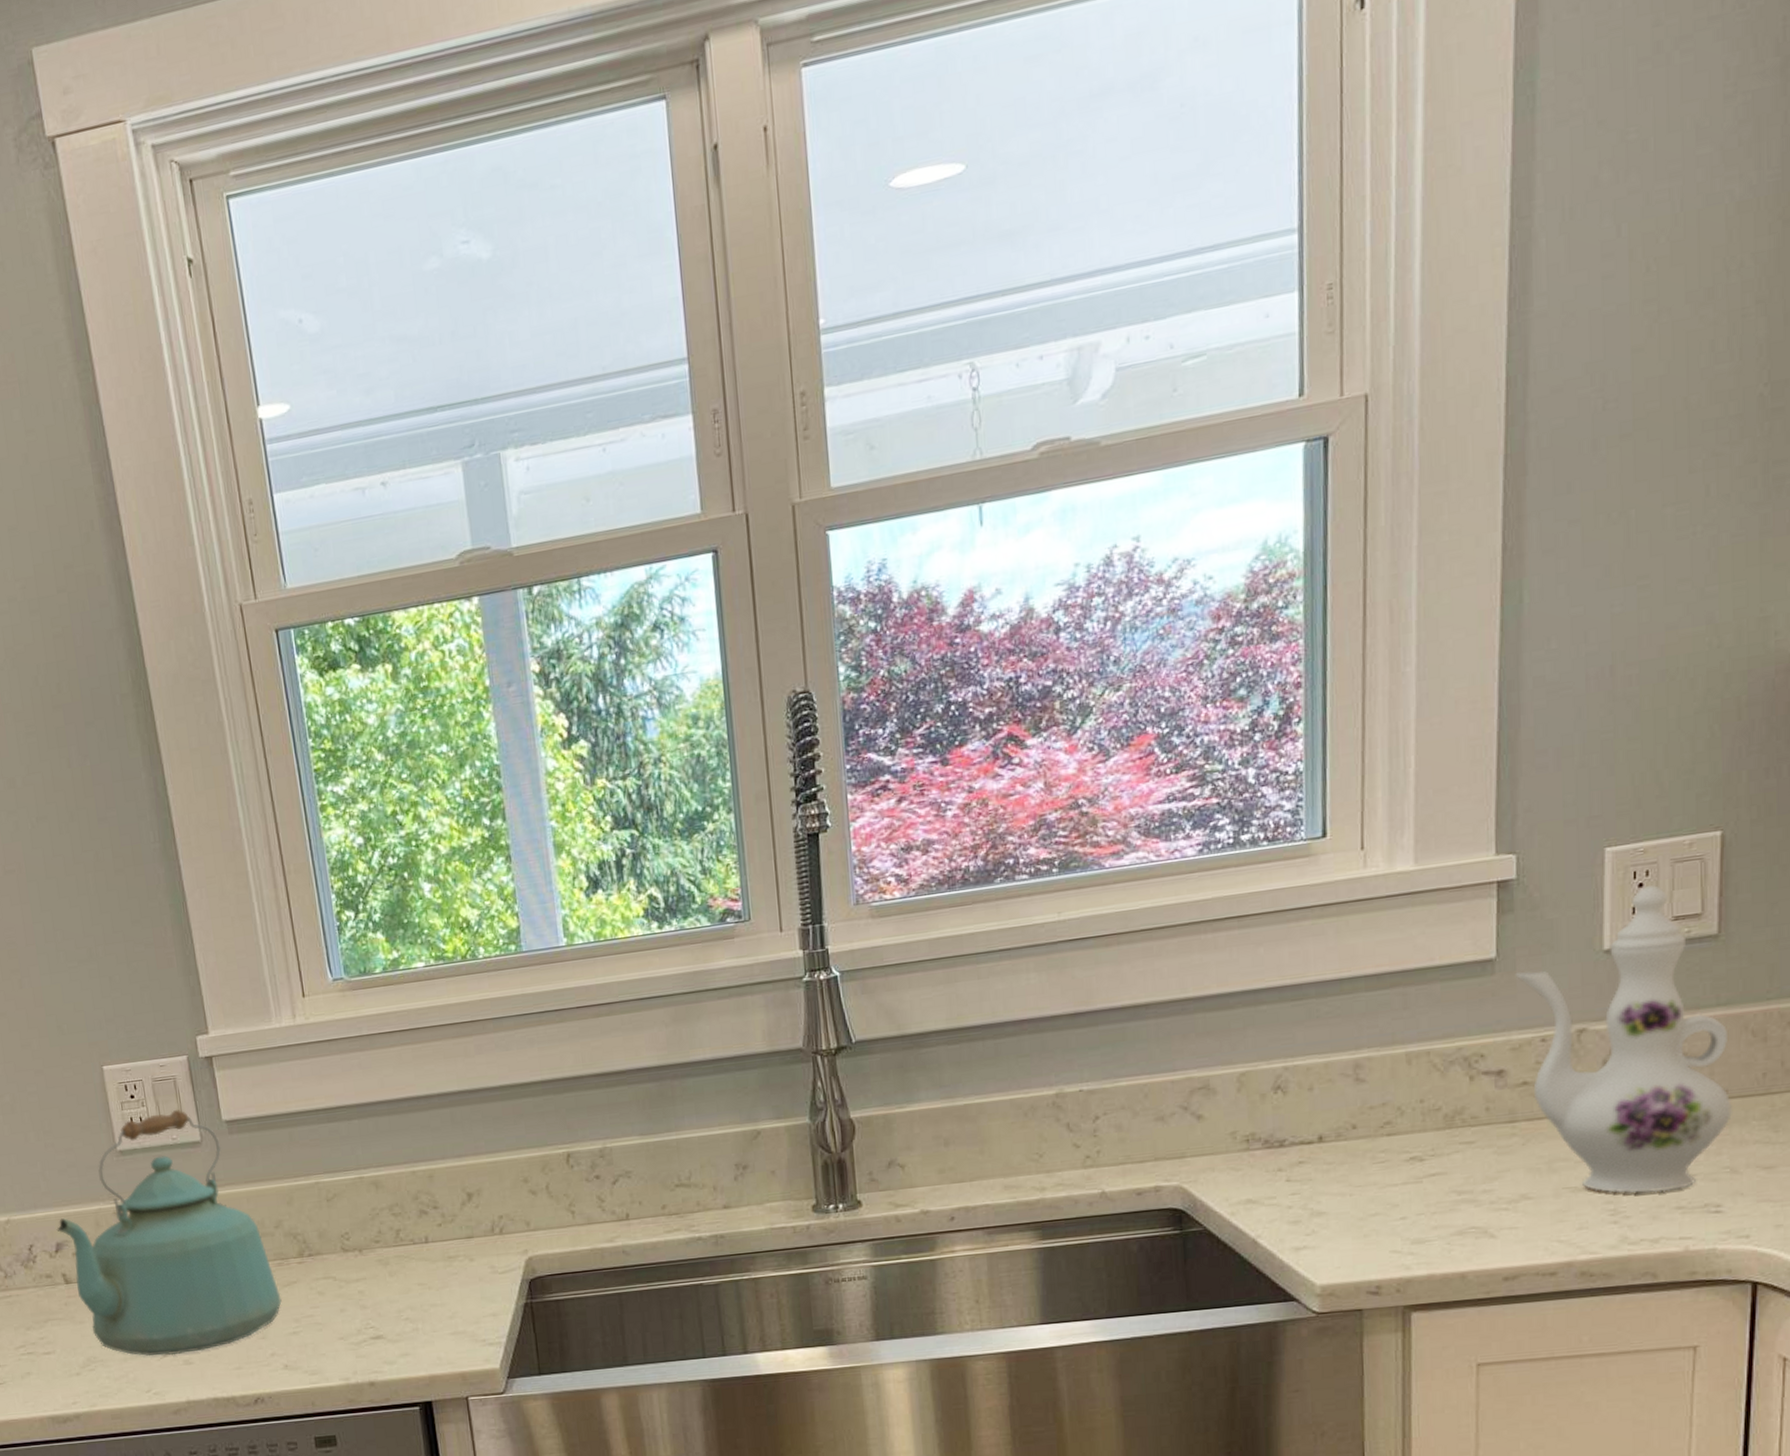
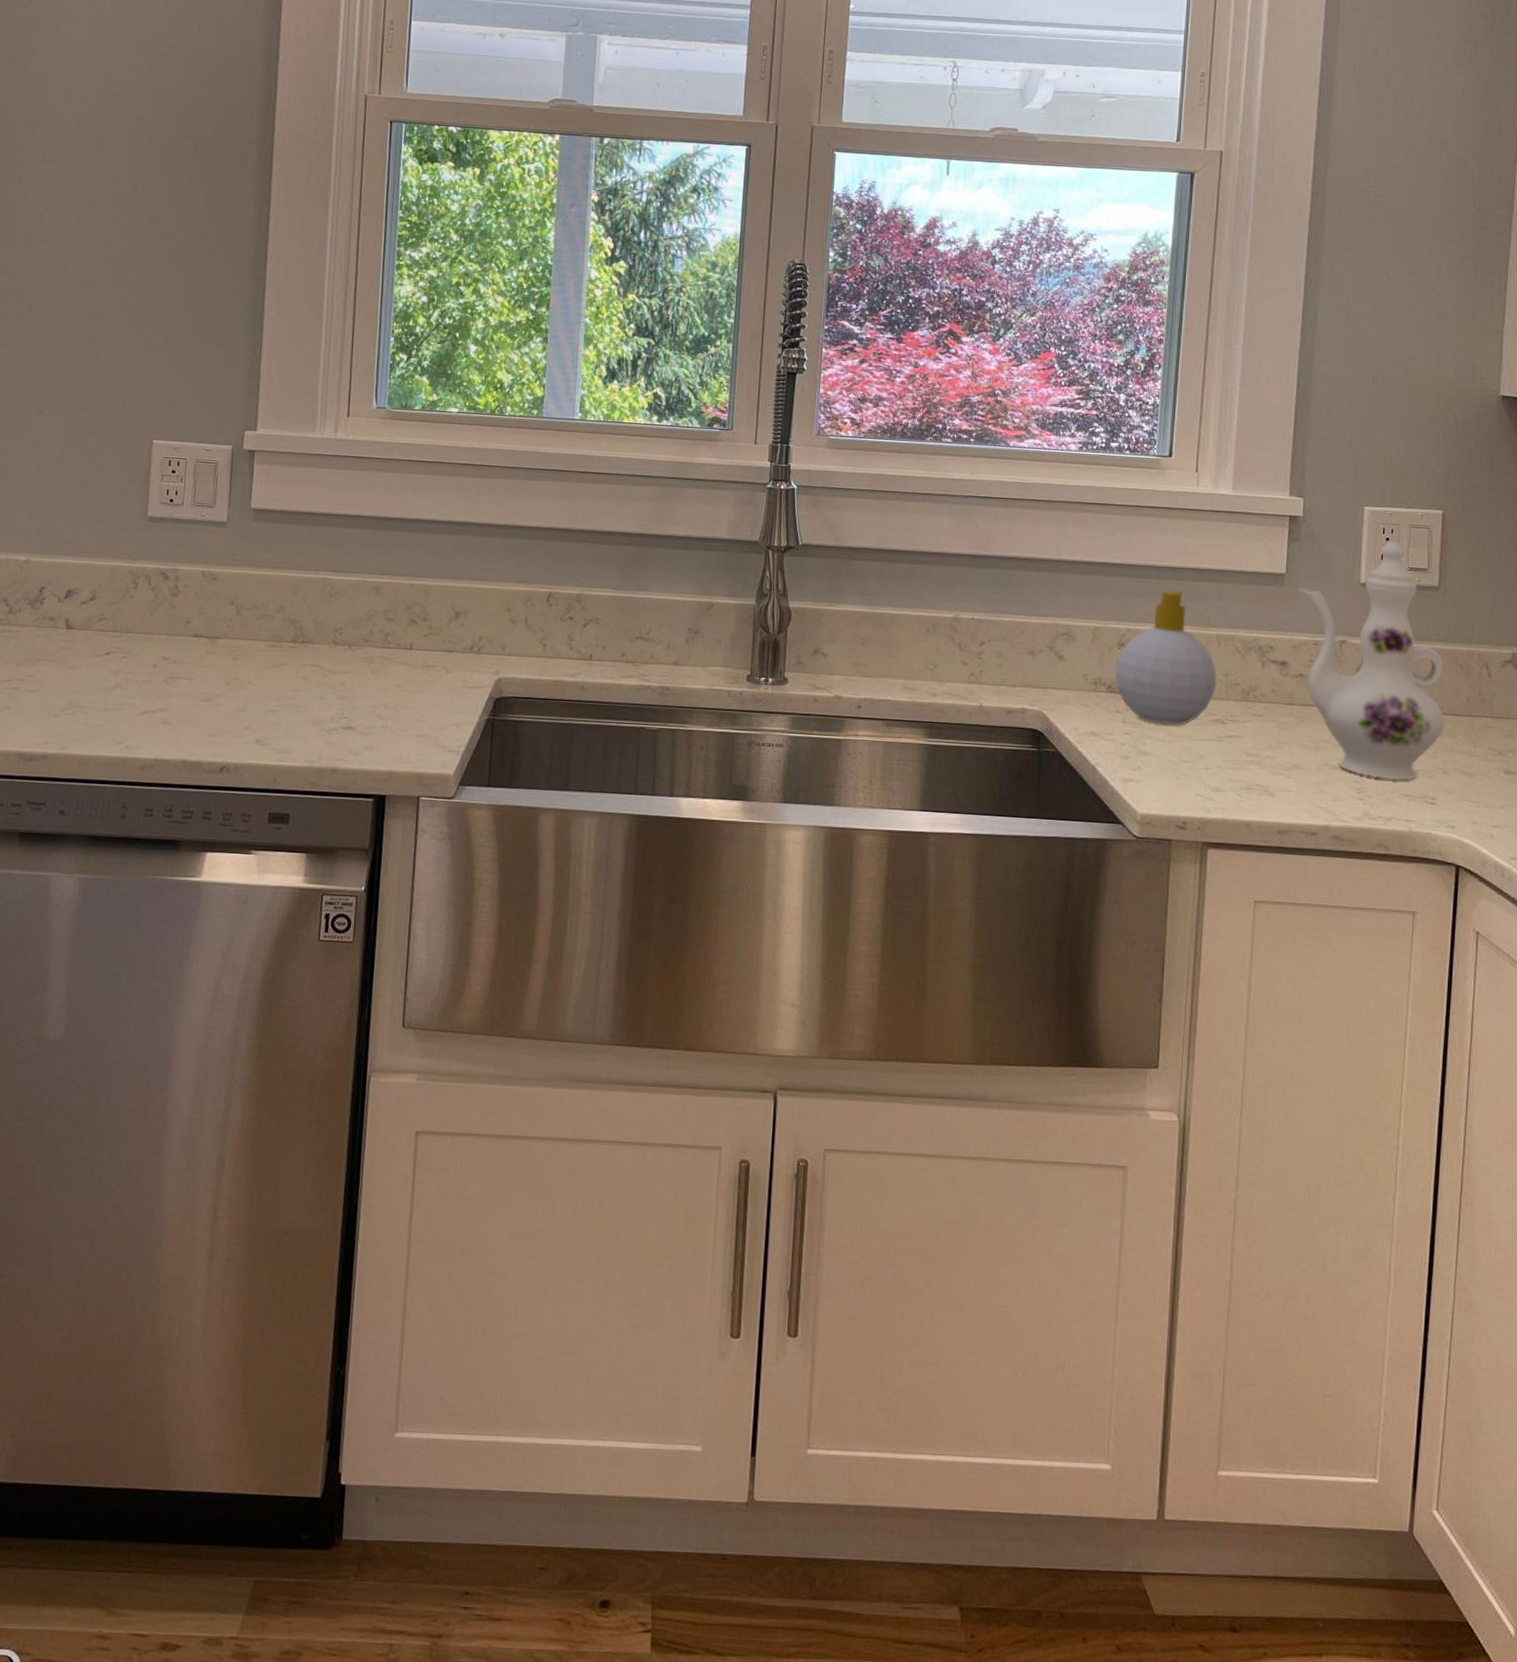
kettle: present [56,1109,282,1356] -> none [71,490,268,714]
soap bottle: none [1272,1006,1411,1176] -> present [1115,590,1218,725]

